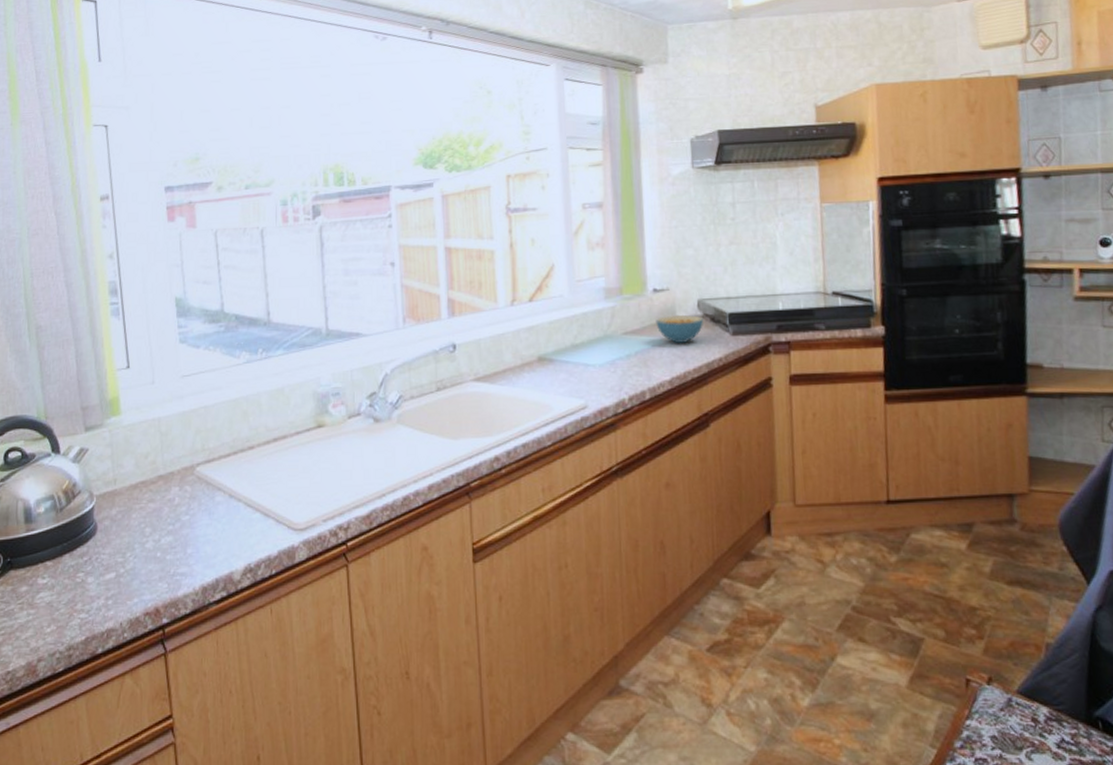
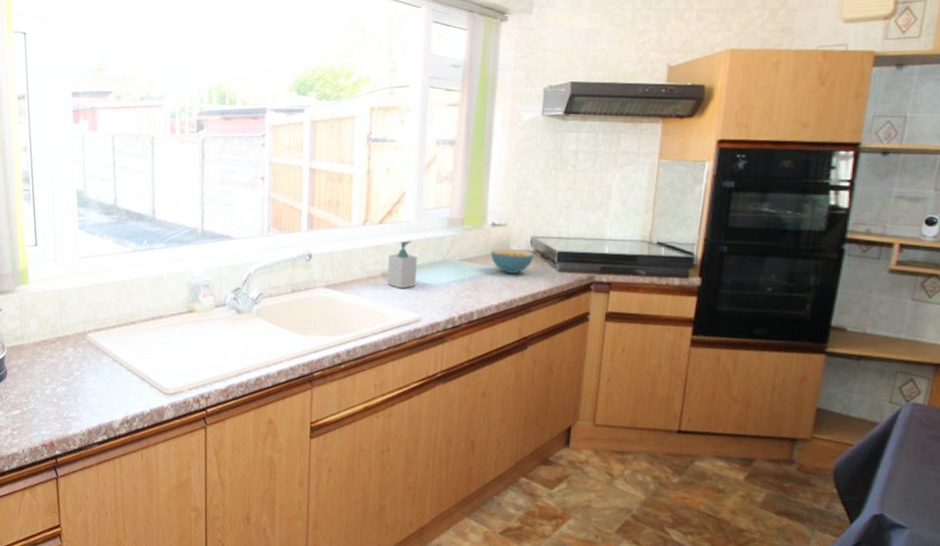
soap bottle: none [543,318,577,373] -> present [387,240,417,289]

